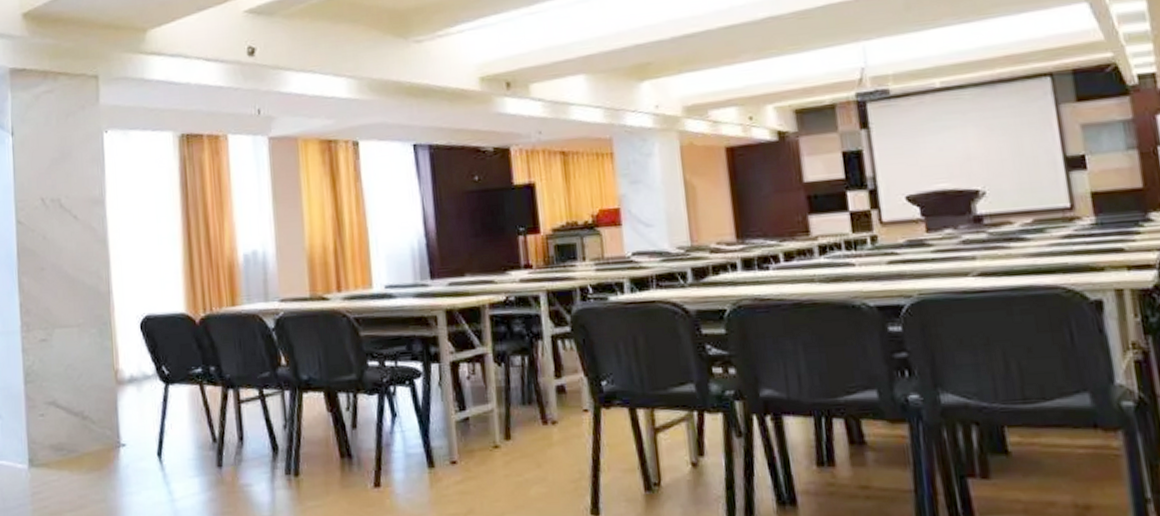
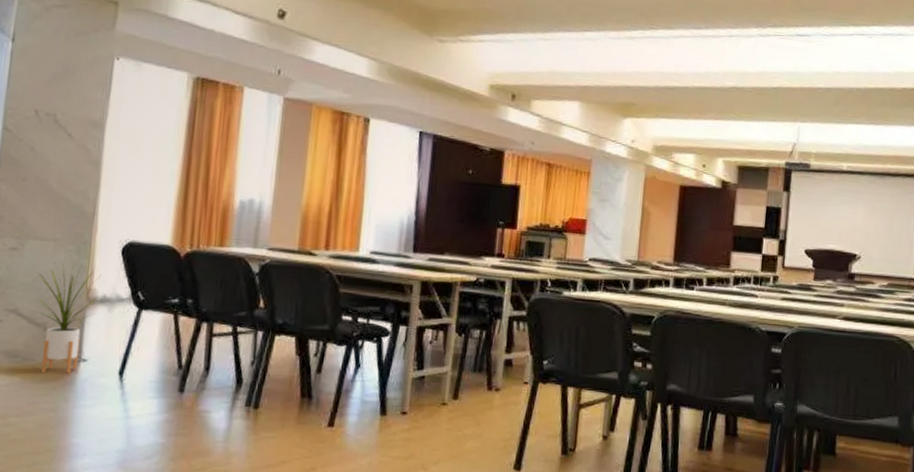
house plant: none [66,346,126,464] -> present [33,262,101,374]

